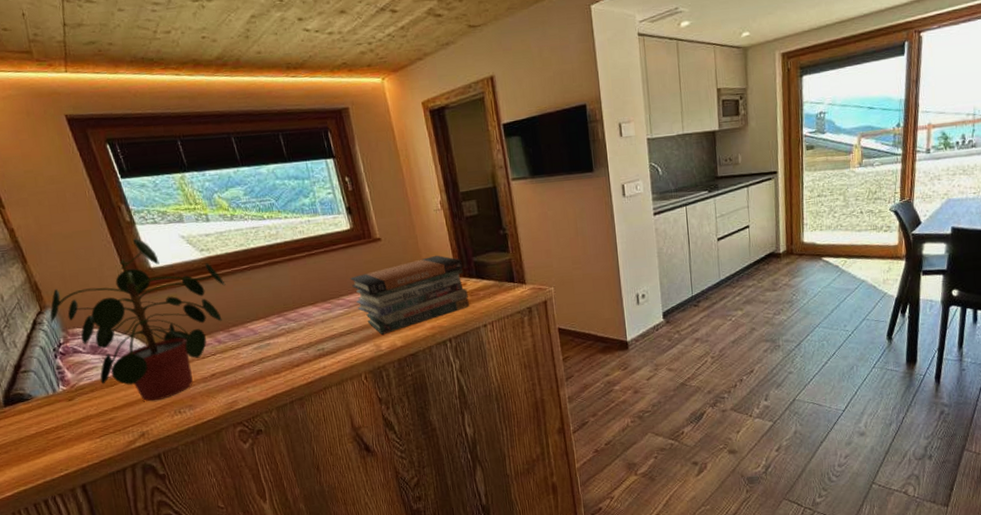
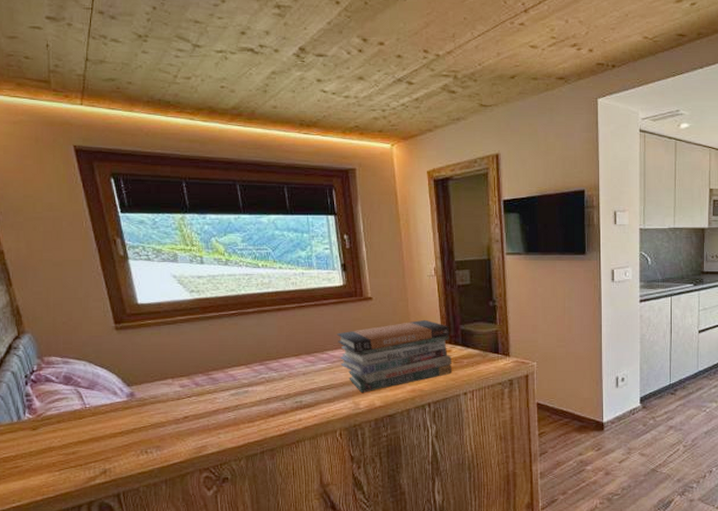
potted plant: present [50,238,226,402] -> none [27,273,211,439]

